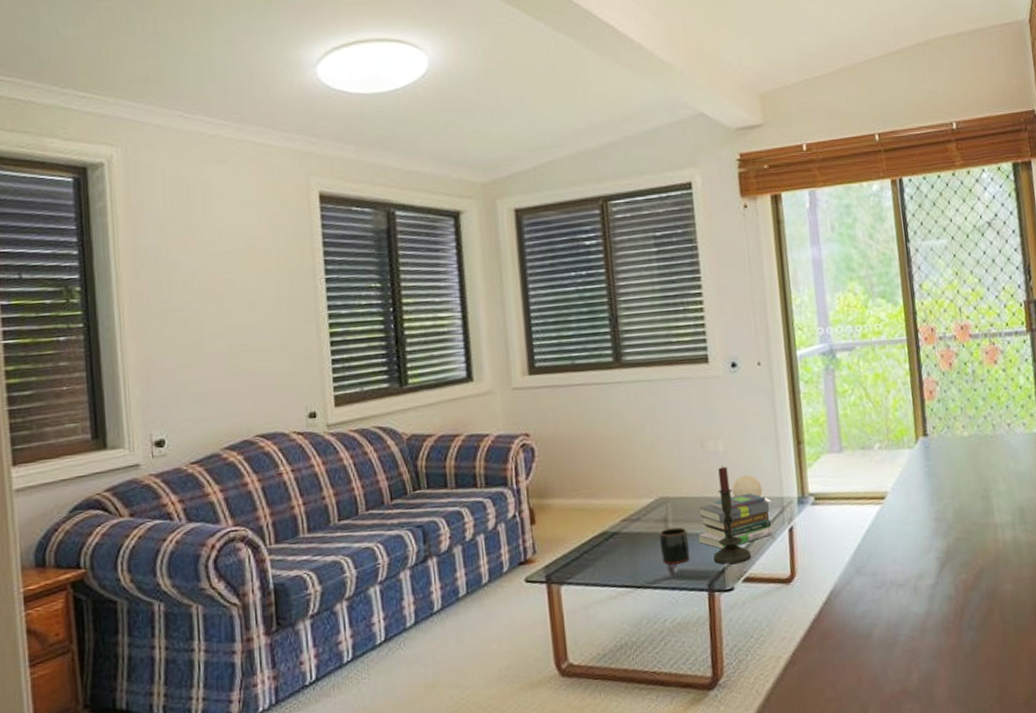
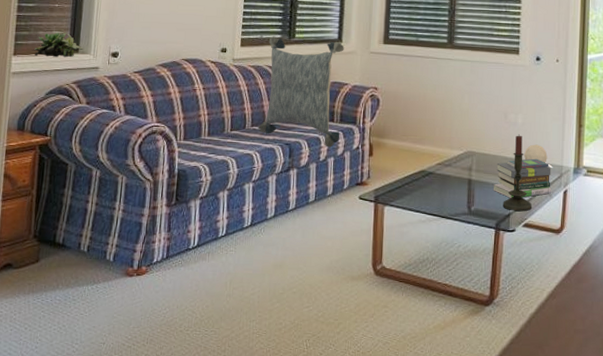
succulent plant: none [39,423,113,463] -> present [32,31,83,58]
pillow: none [373,380,489,522] -> present [258,36,344,148]
mug: present [659,527,690,565] -> none [463,176,485,205]

